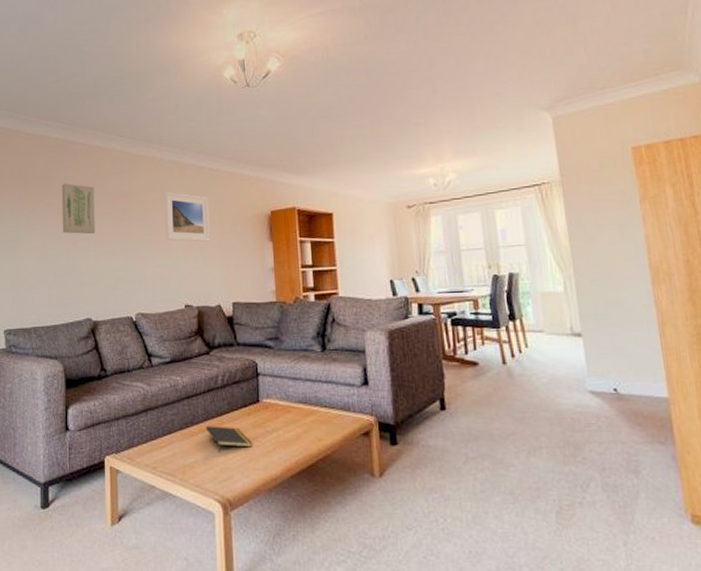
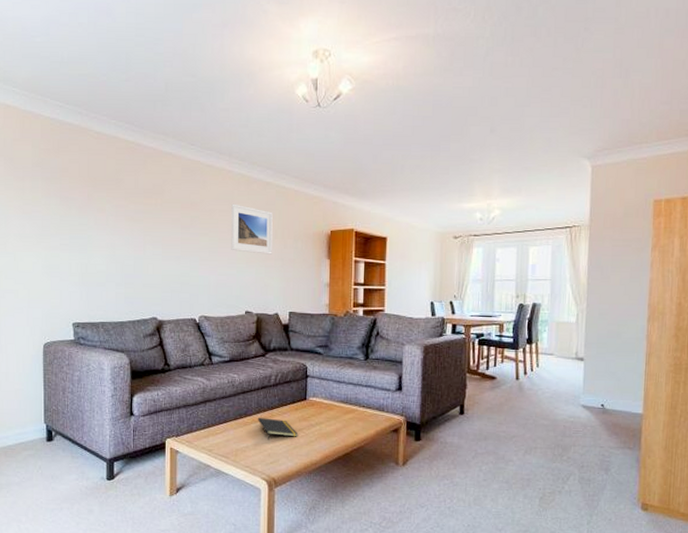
wall art: present [61,183,95,235] -> none [130,187,163,239]

